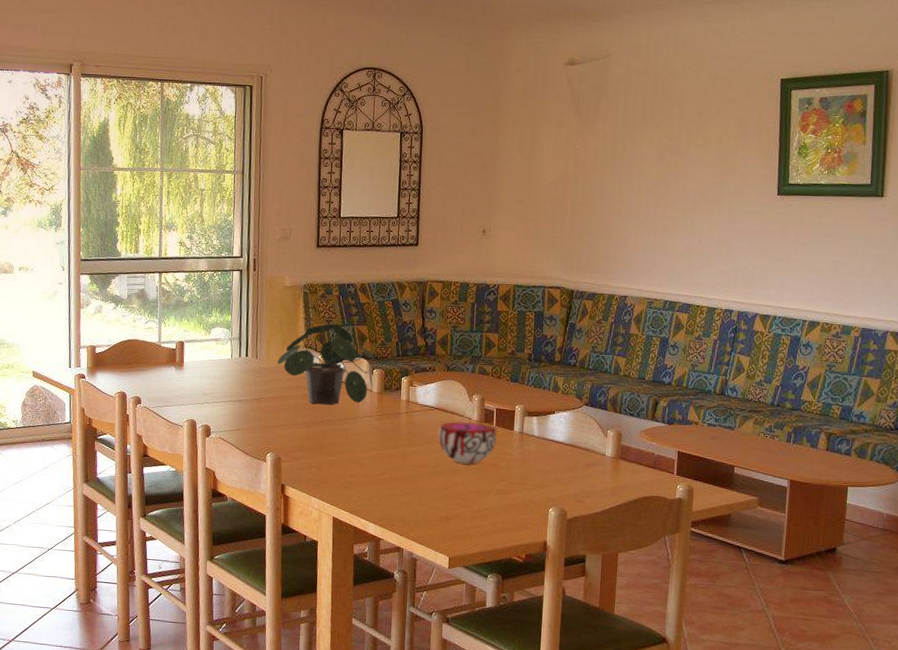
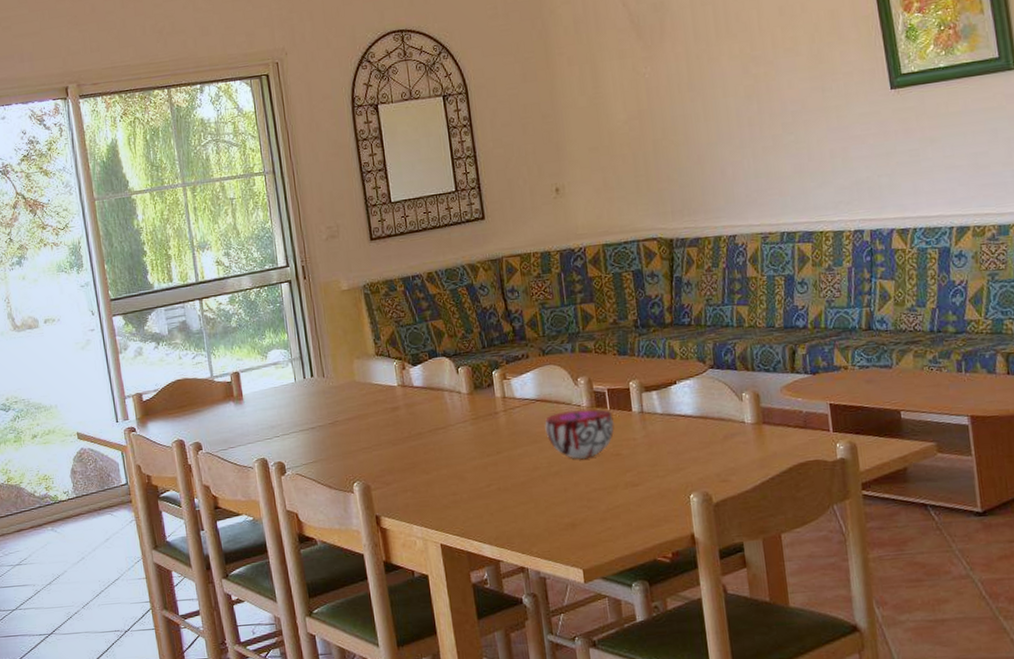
potted plant: present [277,324,375,405] -> none [347,324,461,419]

